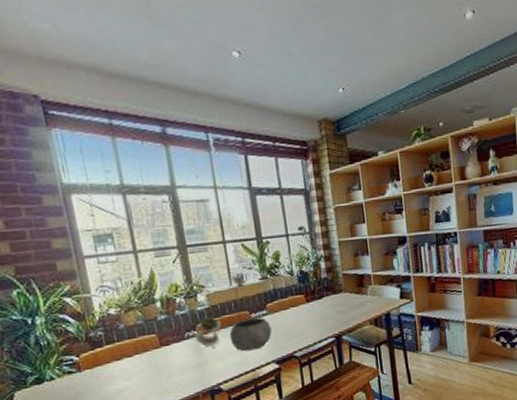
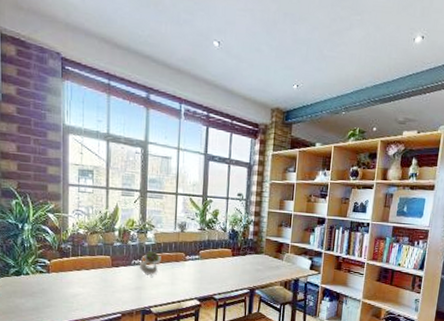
bowl: present [229,317,272,352] -> none [165,259,200,286]

